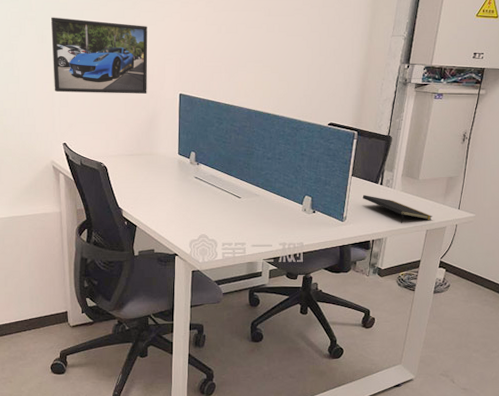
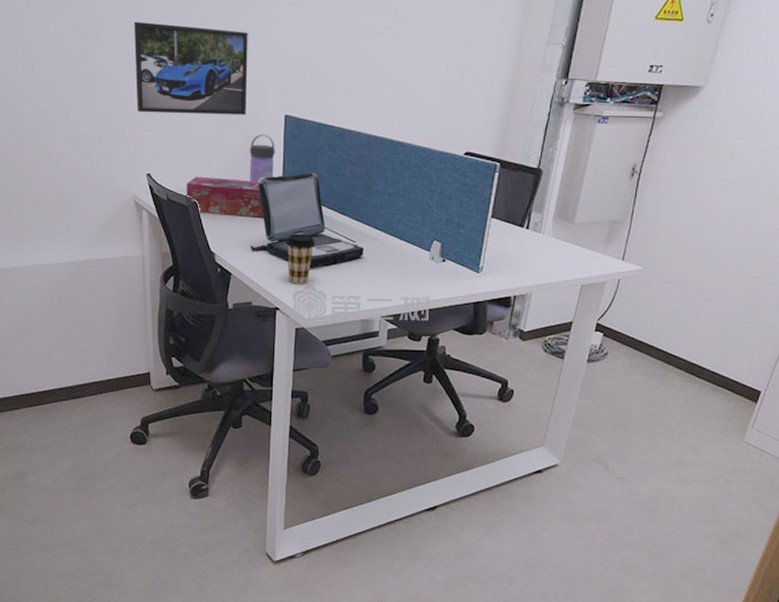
tissue box: none [97,145,163,179] -> present [186,176,264,218]
water bottle: none [150,110,172,149] -> present [249,134,275,182]
laptop: none [152,141,248,220] -> present [250,173,364,268]
coffee cup: none [182,192,207,233] -> present [286,234,315,284]
notepad: present [362,195,433,223] -> none [503,241,590,276]

